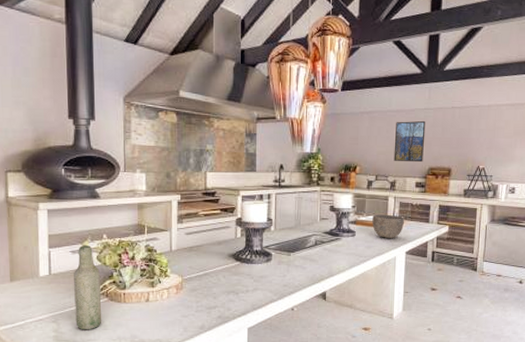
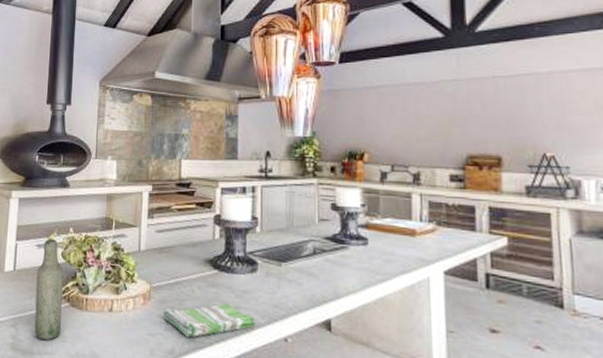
dish towel: none [193,287,270,315] -> present [162,303,255,338]
bowl: present [372,214,404,239] -> none [390,216,437,252]
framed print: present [393,120,426,163] -> none [413,94,458,149]

